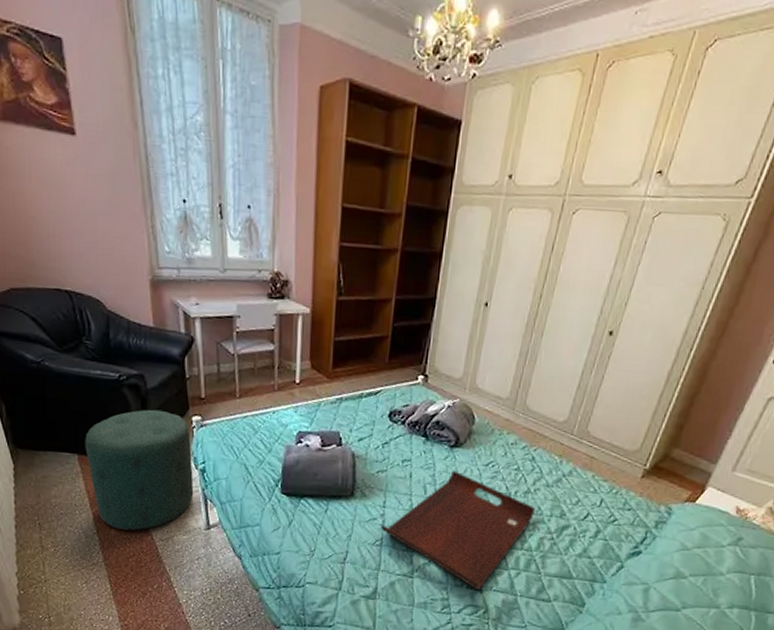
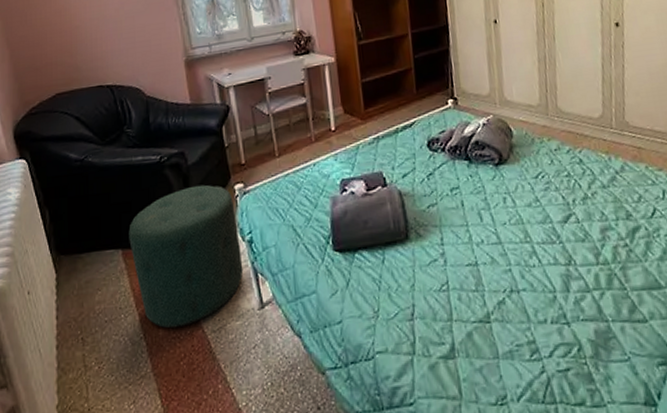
serving tray: present [381,470,536,591] -> none [443,189,600,324]

